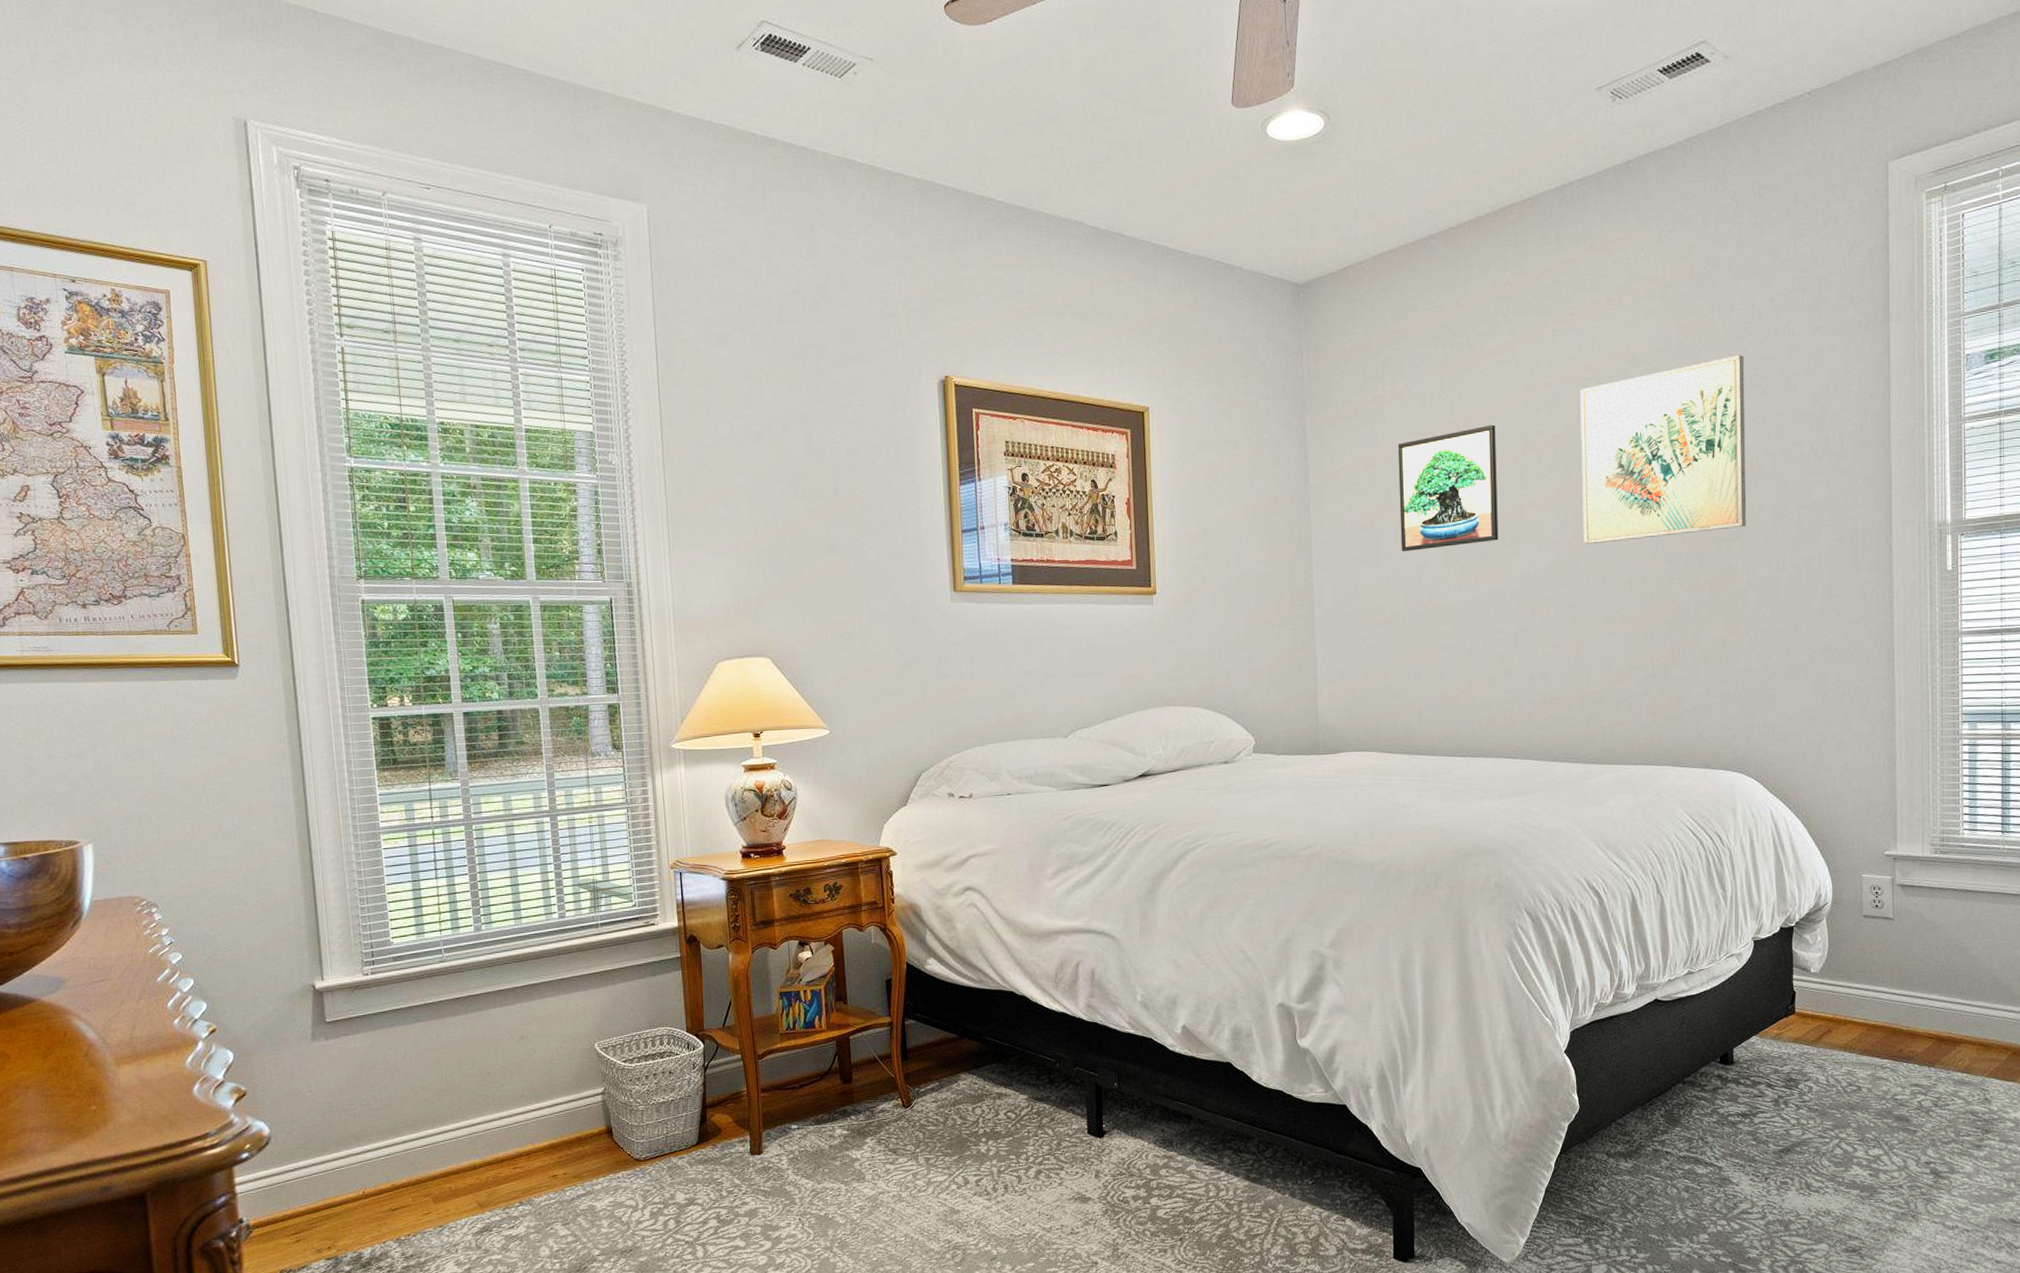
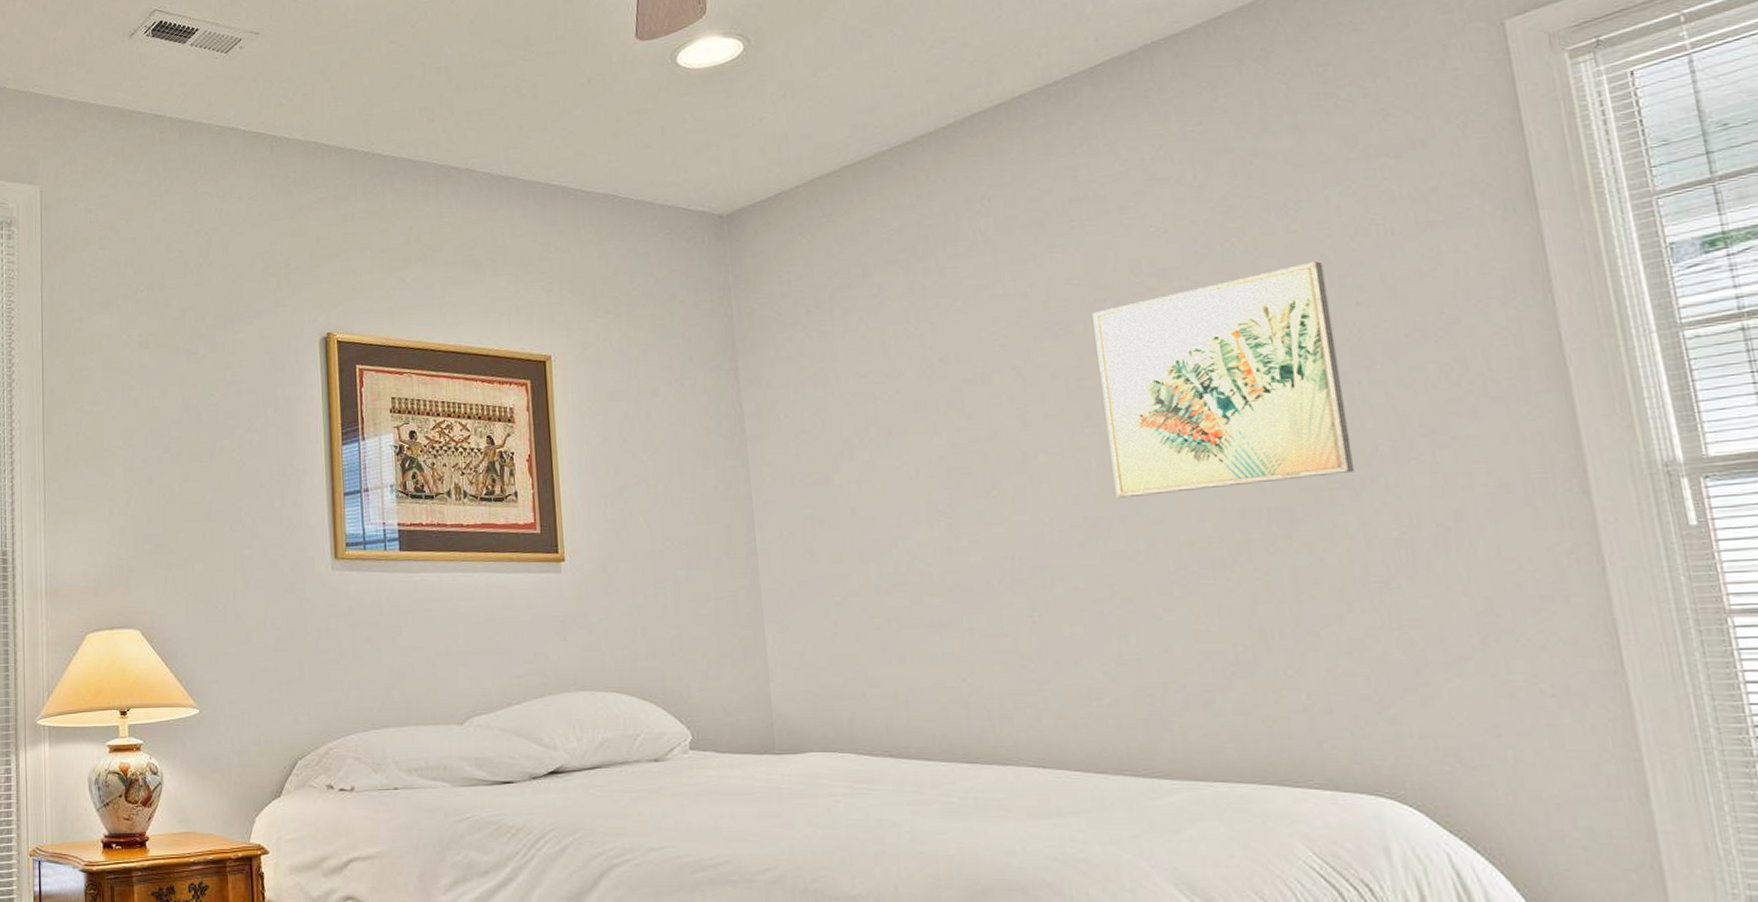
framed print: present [1397,424,1499,552] -> none [854,358,997,510]

